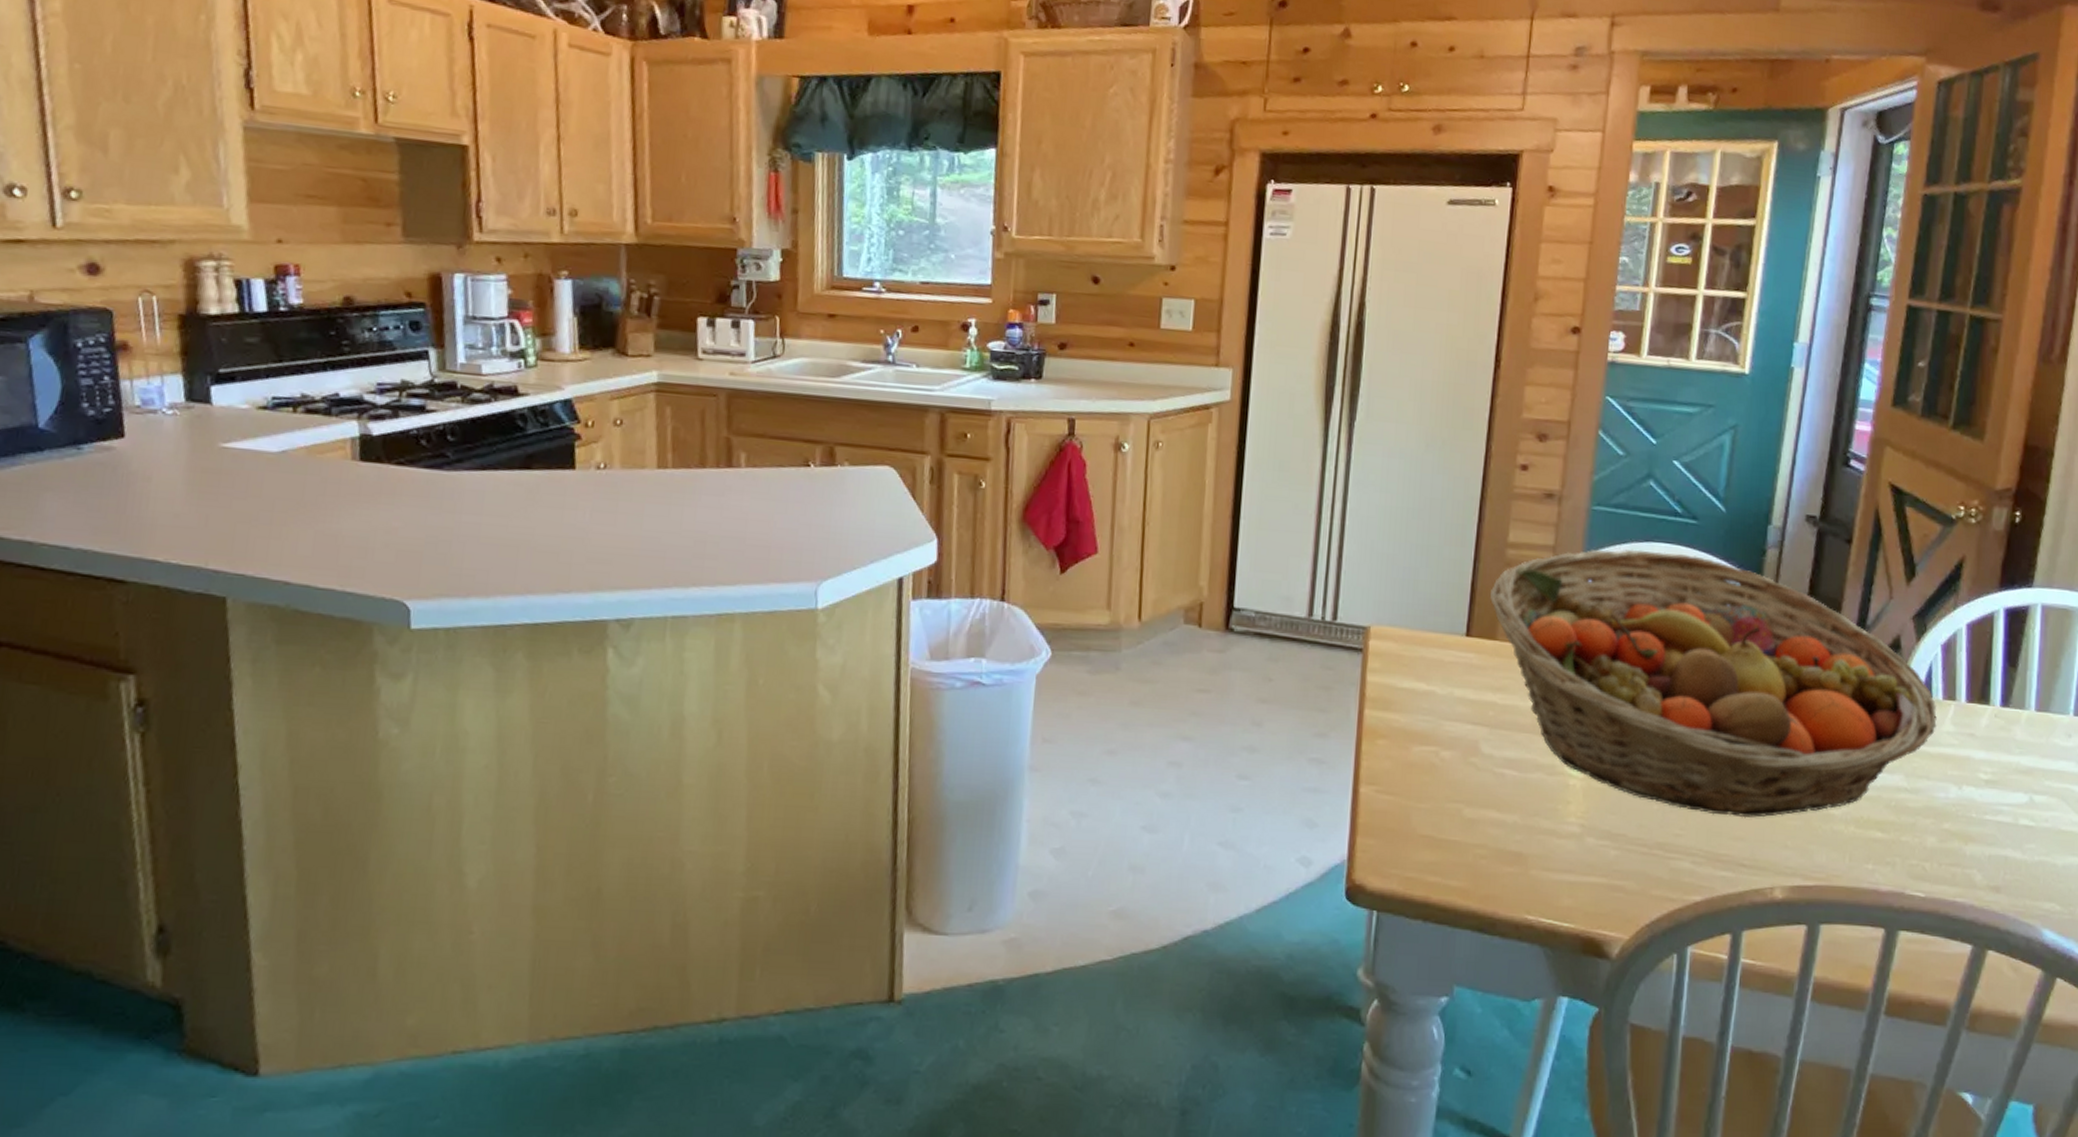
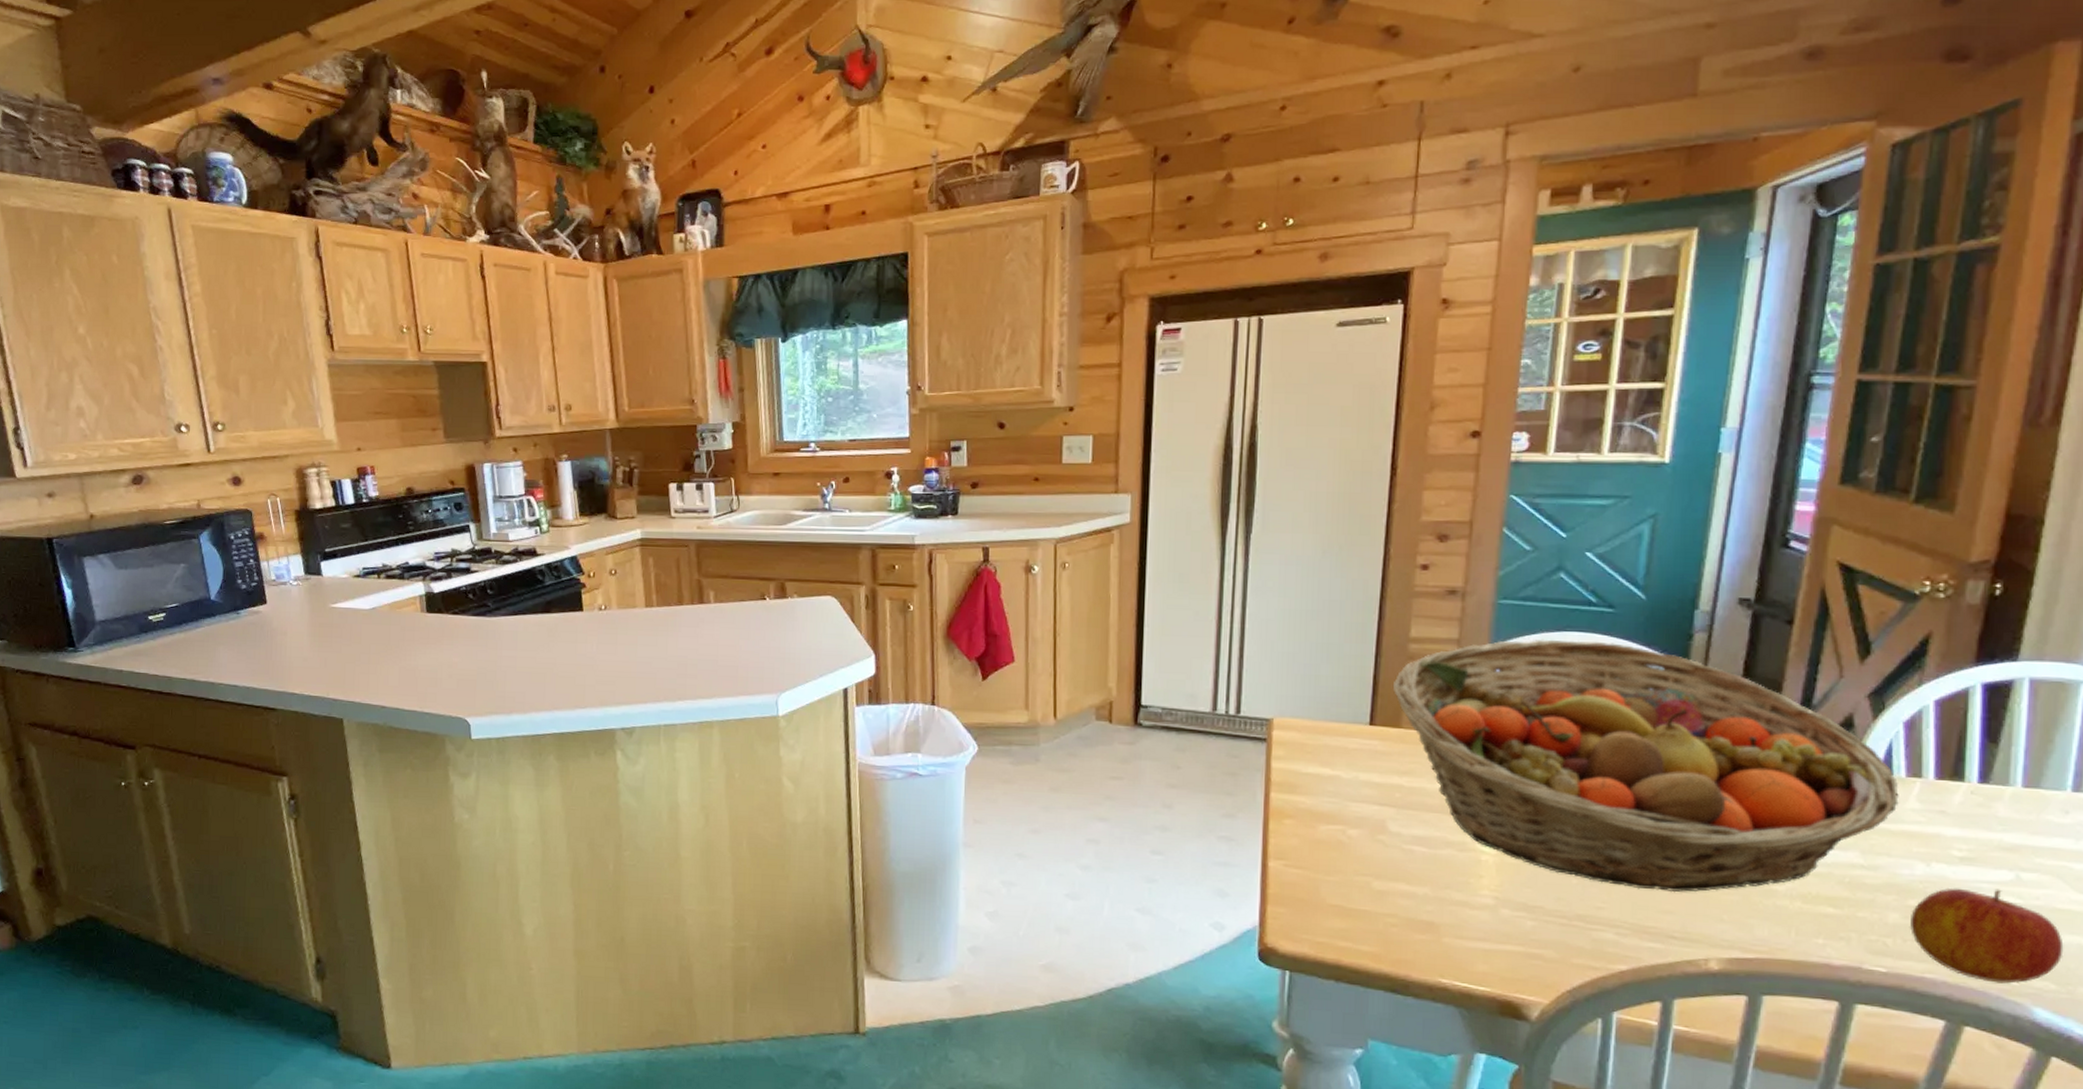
apple: none [1944,810,2067,906] -> present [1909,887,2064,984]

